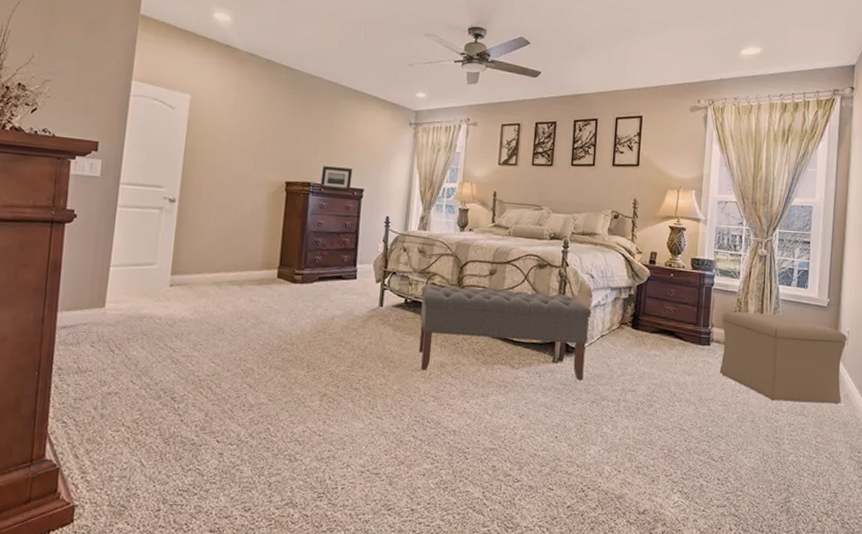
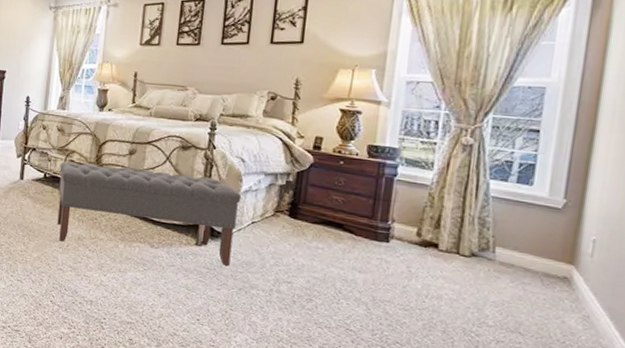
ottoman: present [719,311,847,405] -> none [400,207,592,326]

